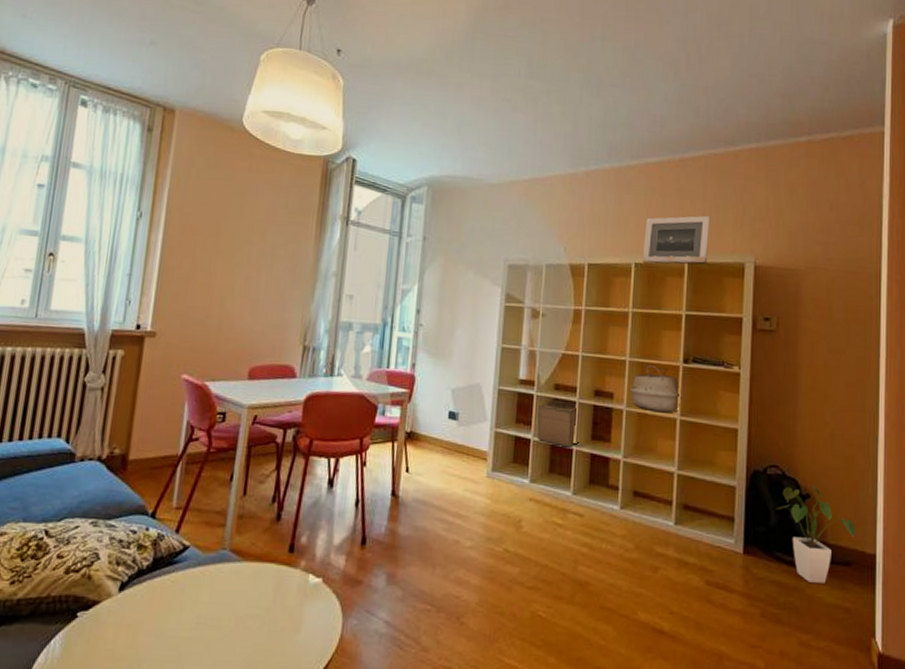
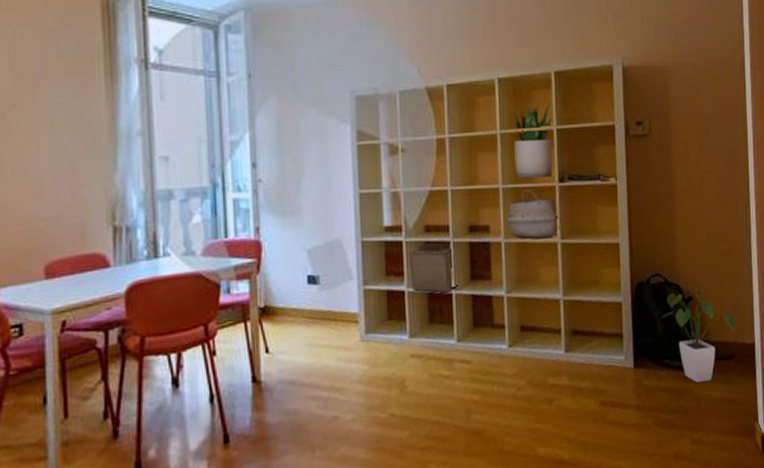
picture frame: present [641,215,711,265] -> none [505,16,575,77]
planter: none [642,289,682,358] -> present [514,103,553,179]

